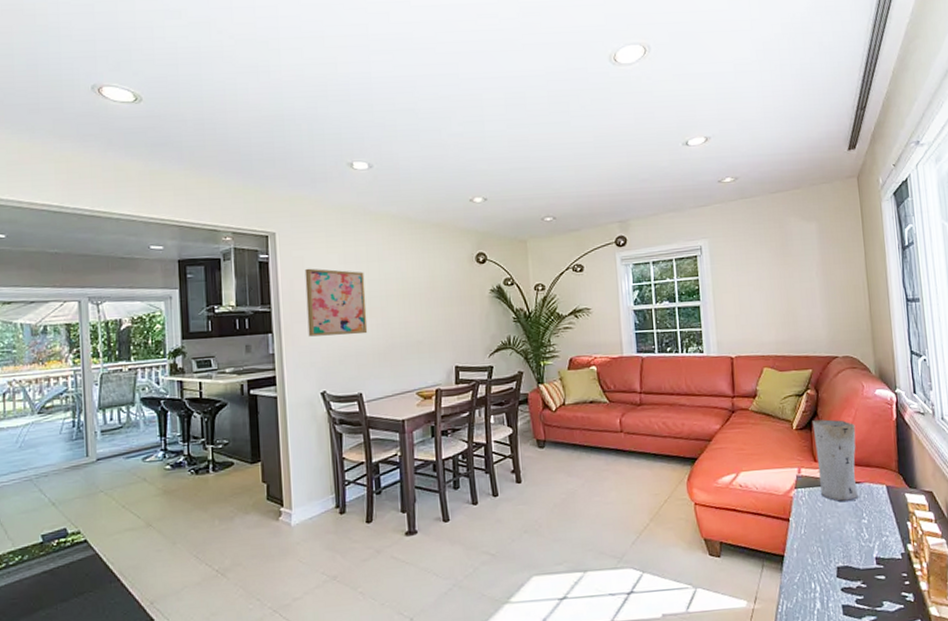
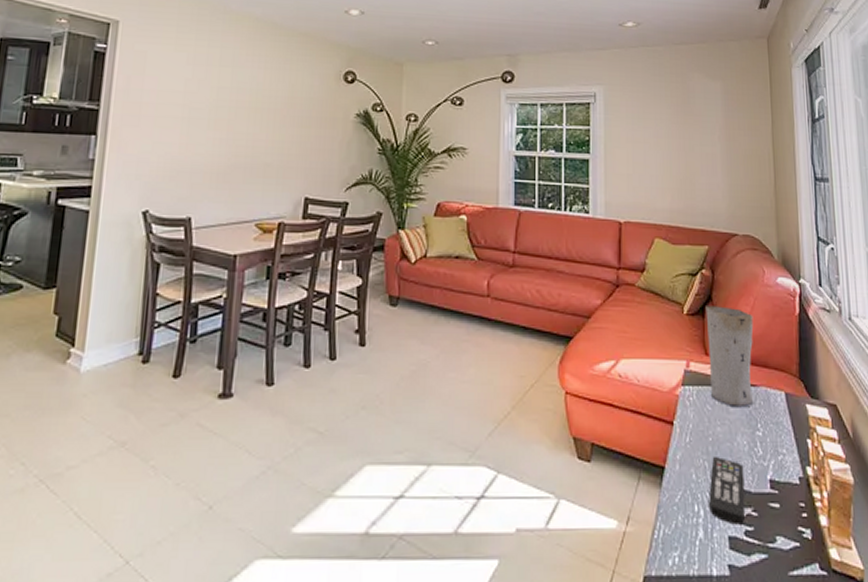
wall art: present [304,268,368,337] -> none [138,65,214,148]
remote control: none [823,542,856,596] -> present [709,456,746,525]

